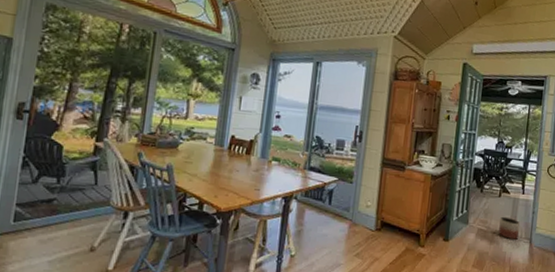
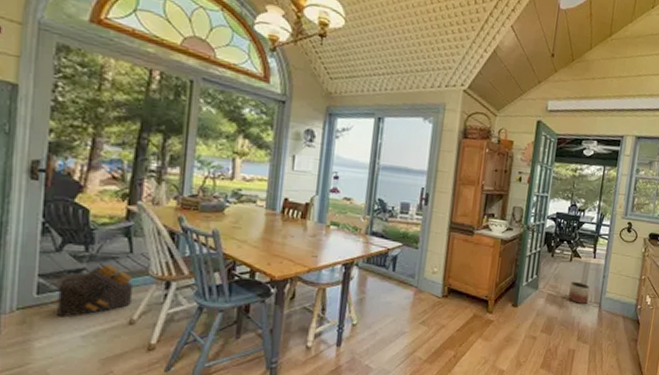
backpack: none [27,195,96,244] -> present [54,264,134,318]

